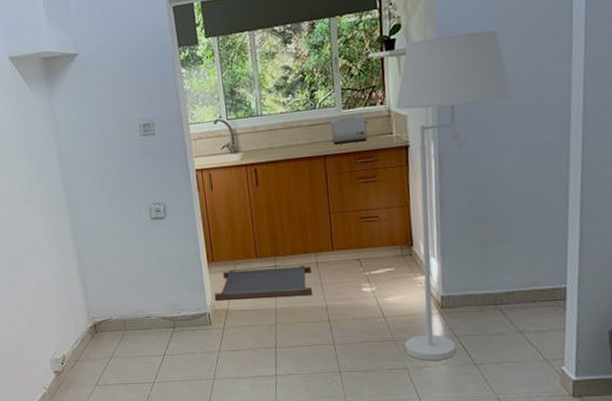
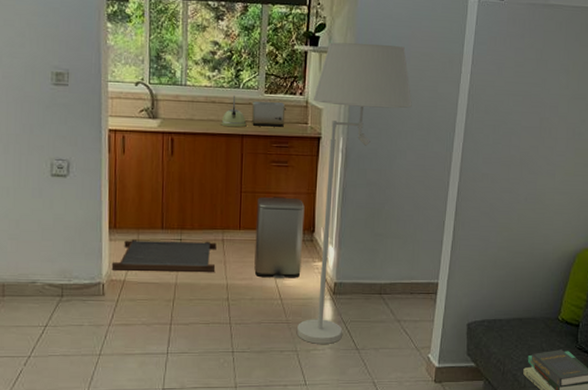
kettle: none [300,117,328,151] -> present [220,95,247,128]
pedal bin: none [347,212,403,297] -> present [254,196,305,279]

